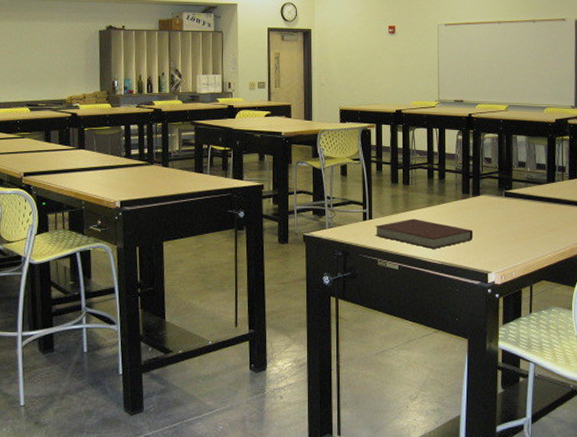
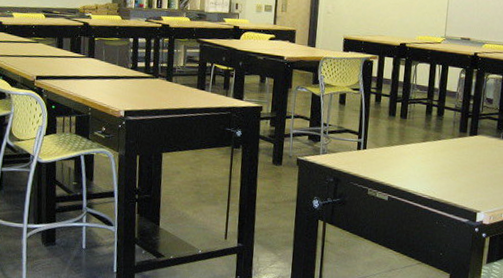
notebook: present [374,219,474,249] -> none [367,152,467,184]

